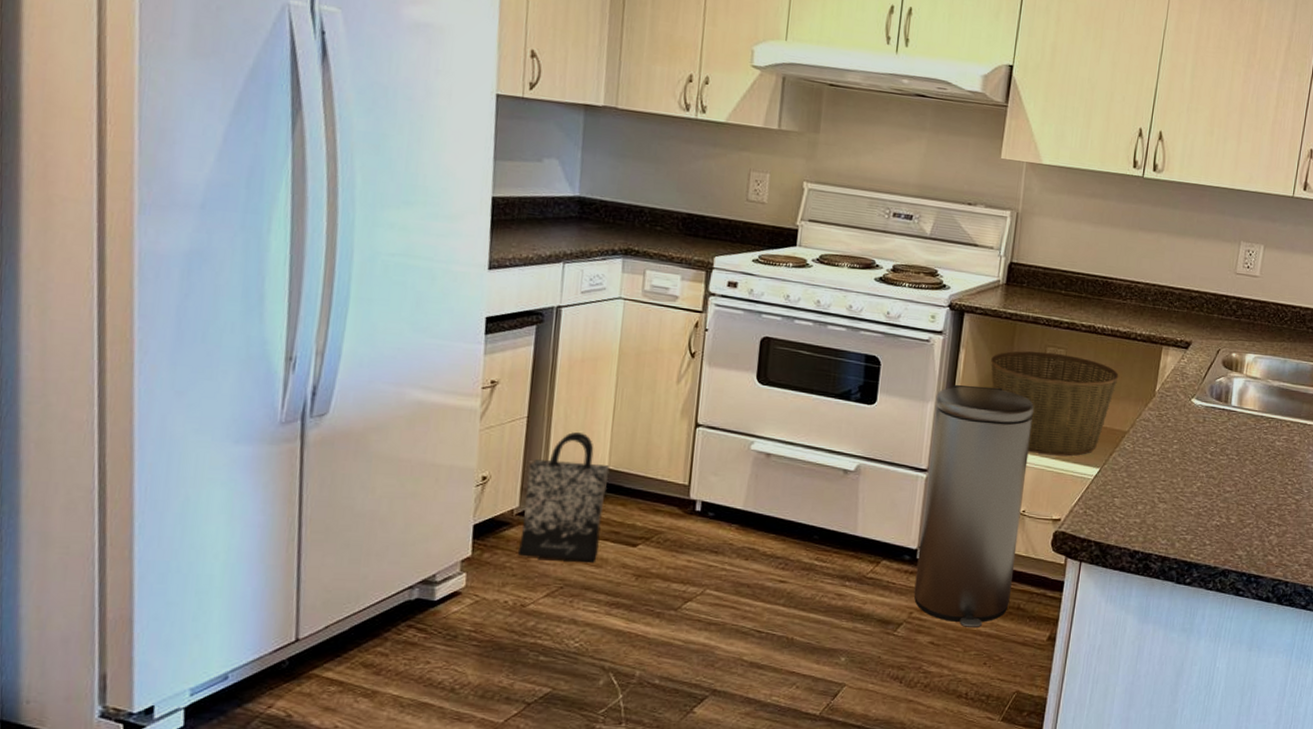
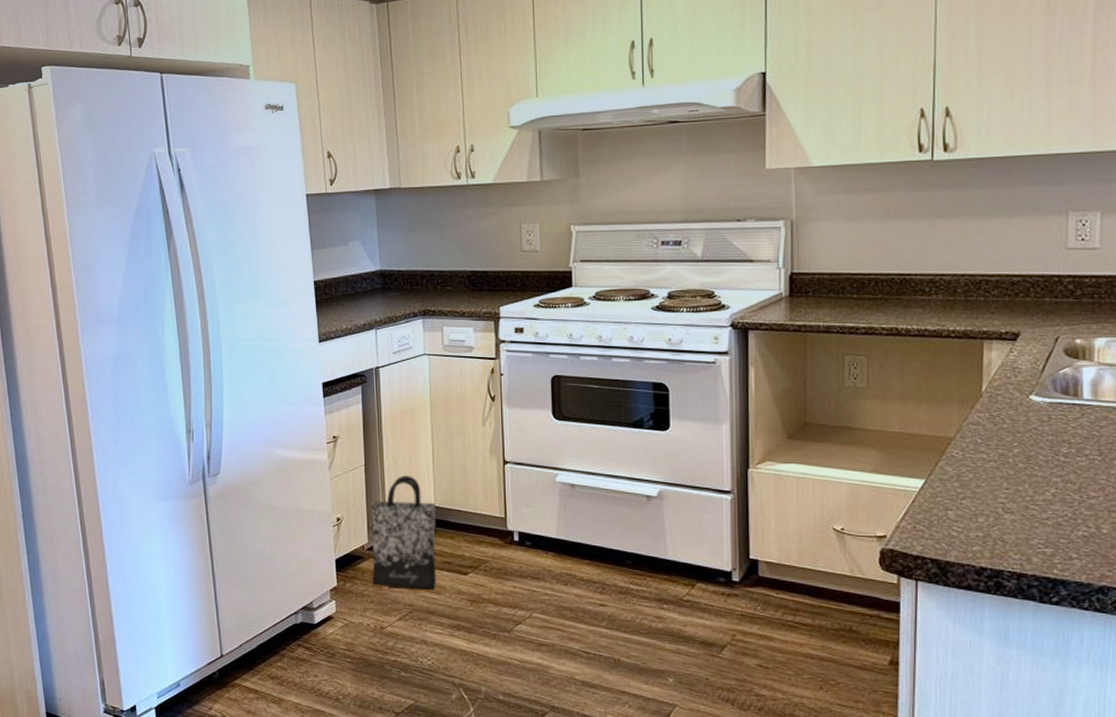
pedal bin: present [914,384,1035,629] -> none [730,403,840,652]
basket: present [991,351,1119,456] -> none [784,361,934,469]

